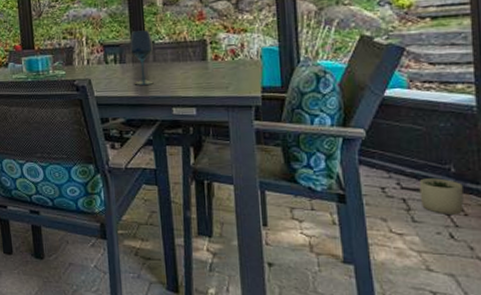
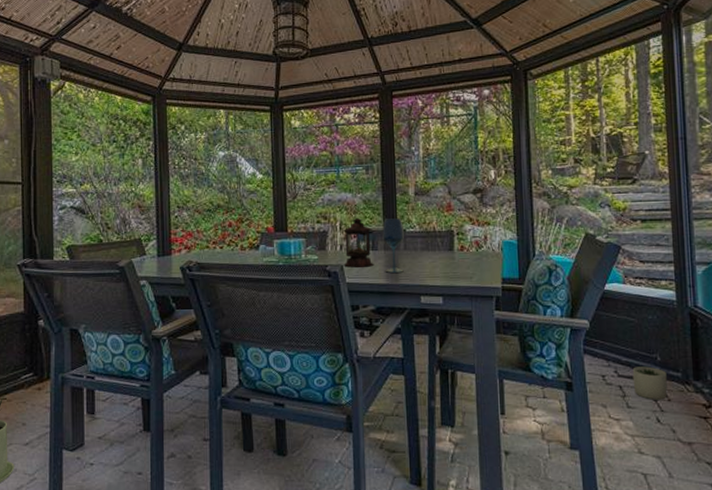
candle lantern: none [88,25,122,82] -> present [342,211,373,268]

